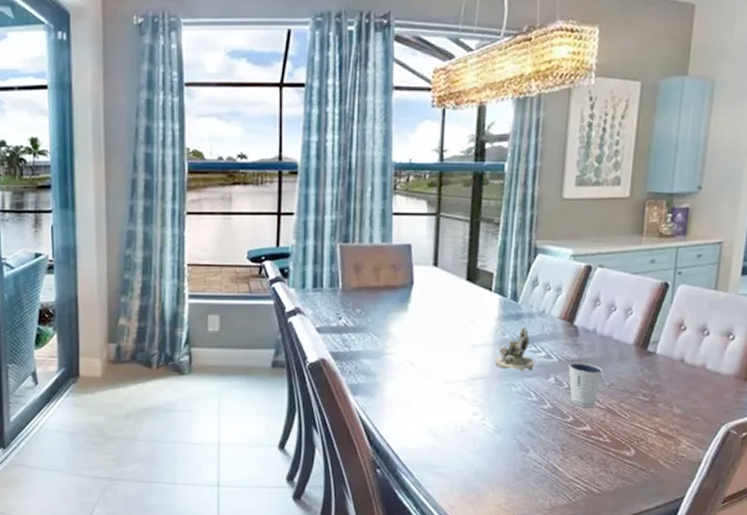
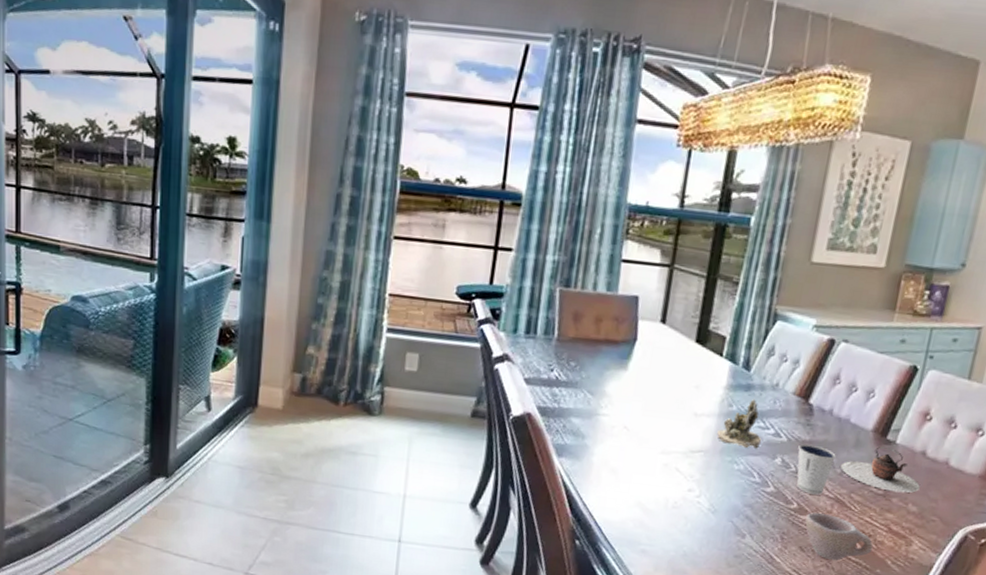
cup: none [581,423,646,466] -> present [804,512,873,561]
teapot: none [608,357,682,398] -> present [840,446,920,493]

